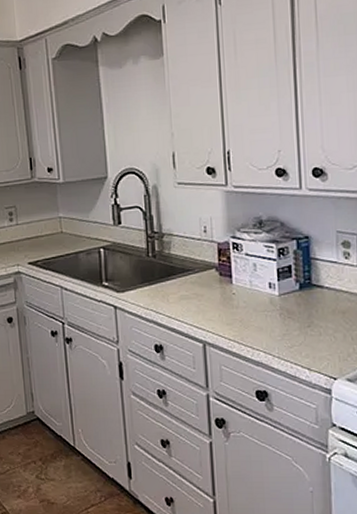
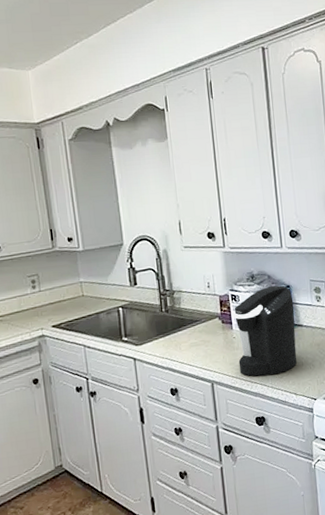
coffee maker: none [231,235,314,343] -> present [231,285,297,377]

